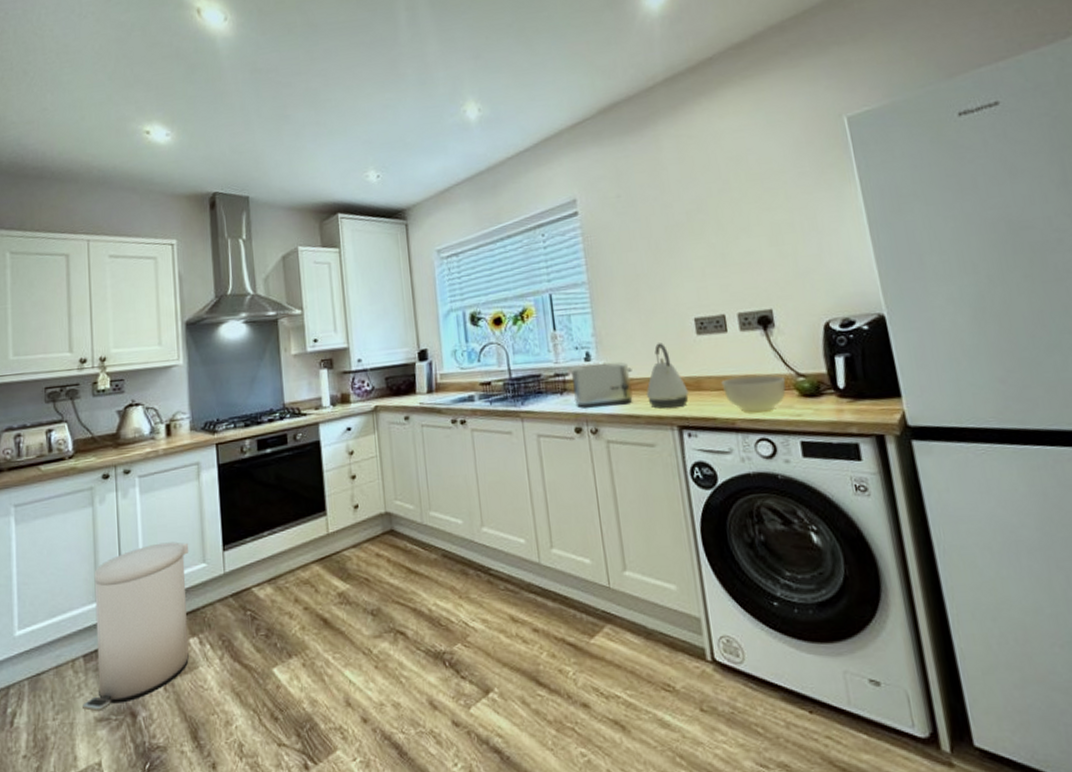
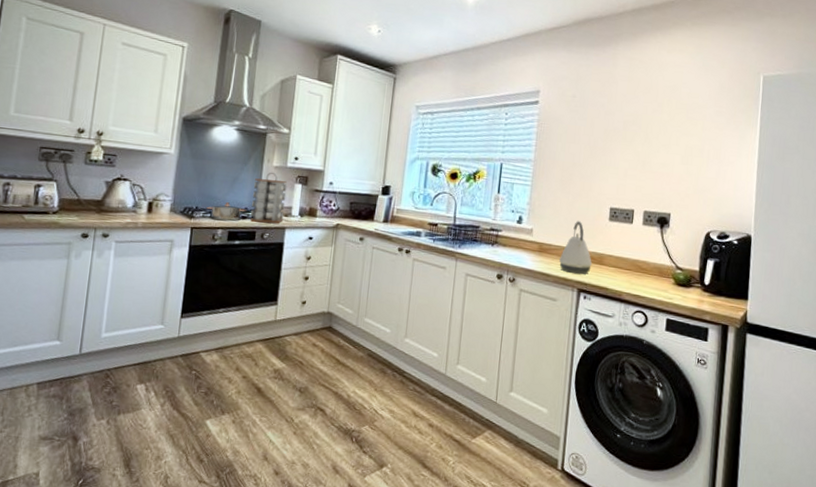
pedal bin: present [81,542,189,712] -> none [28,301,151,432]
cooking pot: none [228,405,272,430] -> present [206,201,247,222]
spice rack: none [275,361,315,423] -> present [250,172,287,224]
toaster: present [571,361,633,408] -> none [502,226,553,264]
bowl: present [721,375,786,413] -> none [618,260,667,291]

